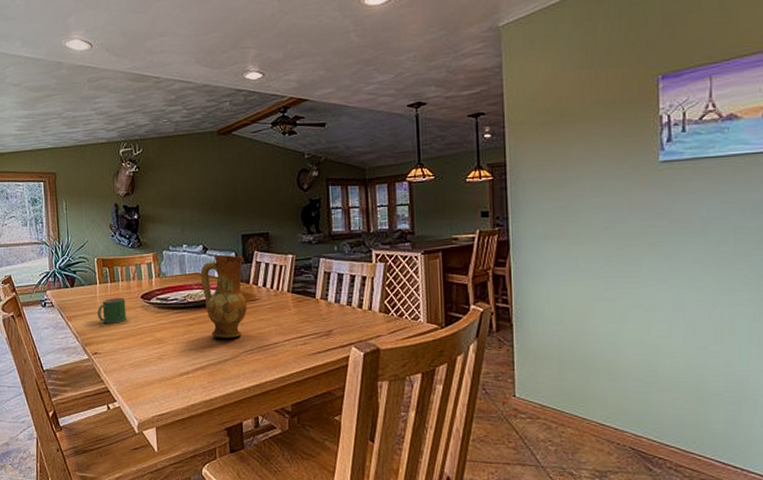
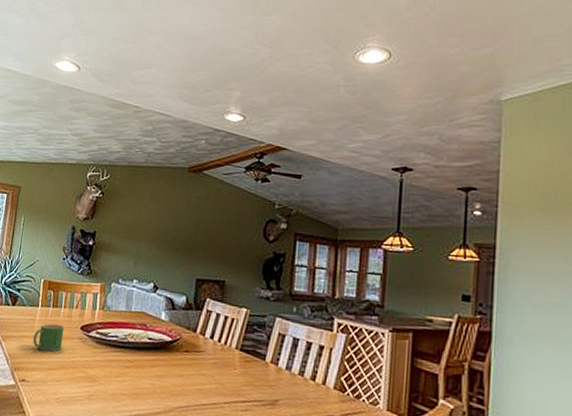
ceramic jug: present [200,255,248,338] -> none [145,296,195,390]

